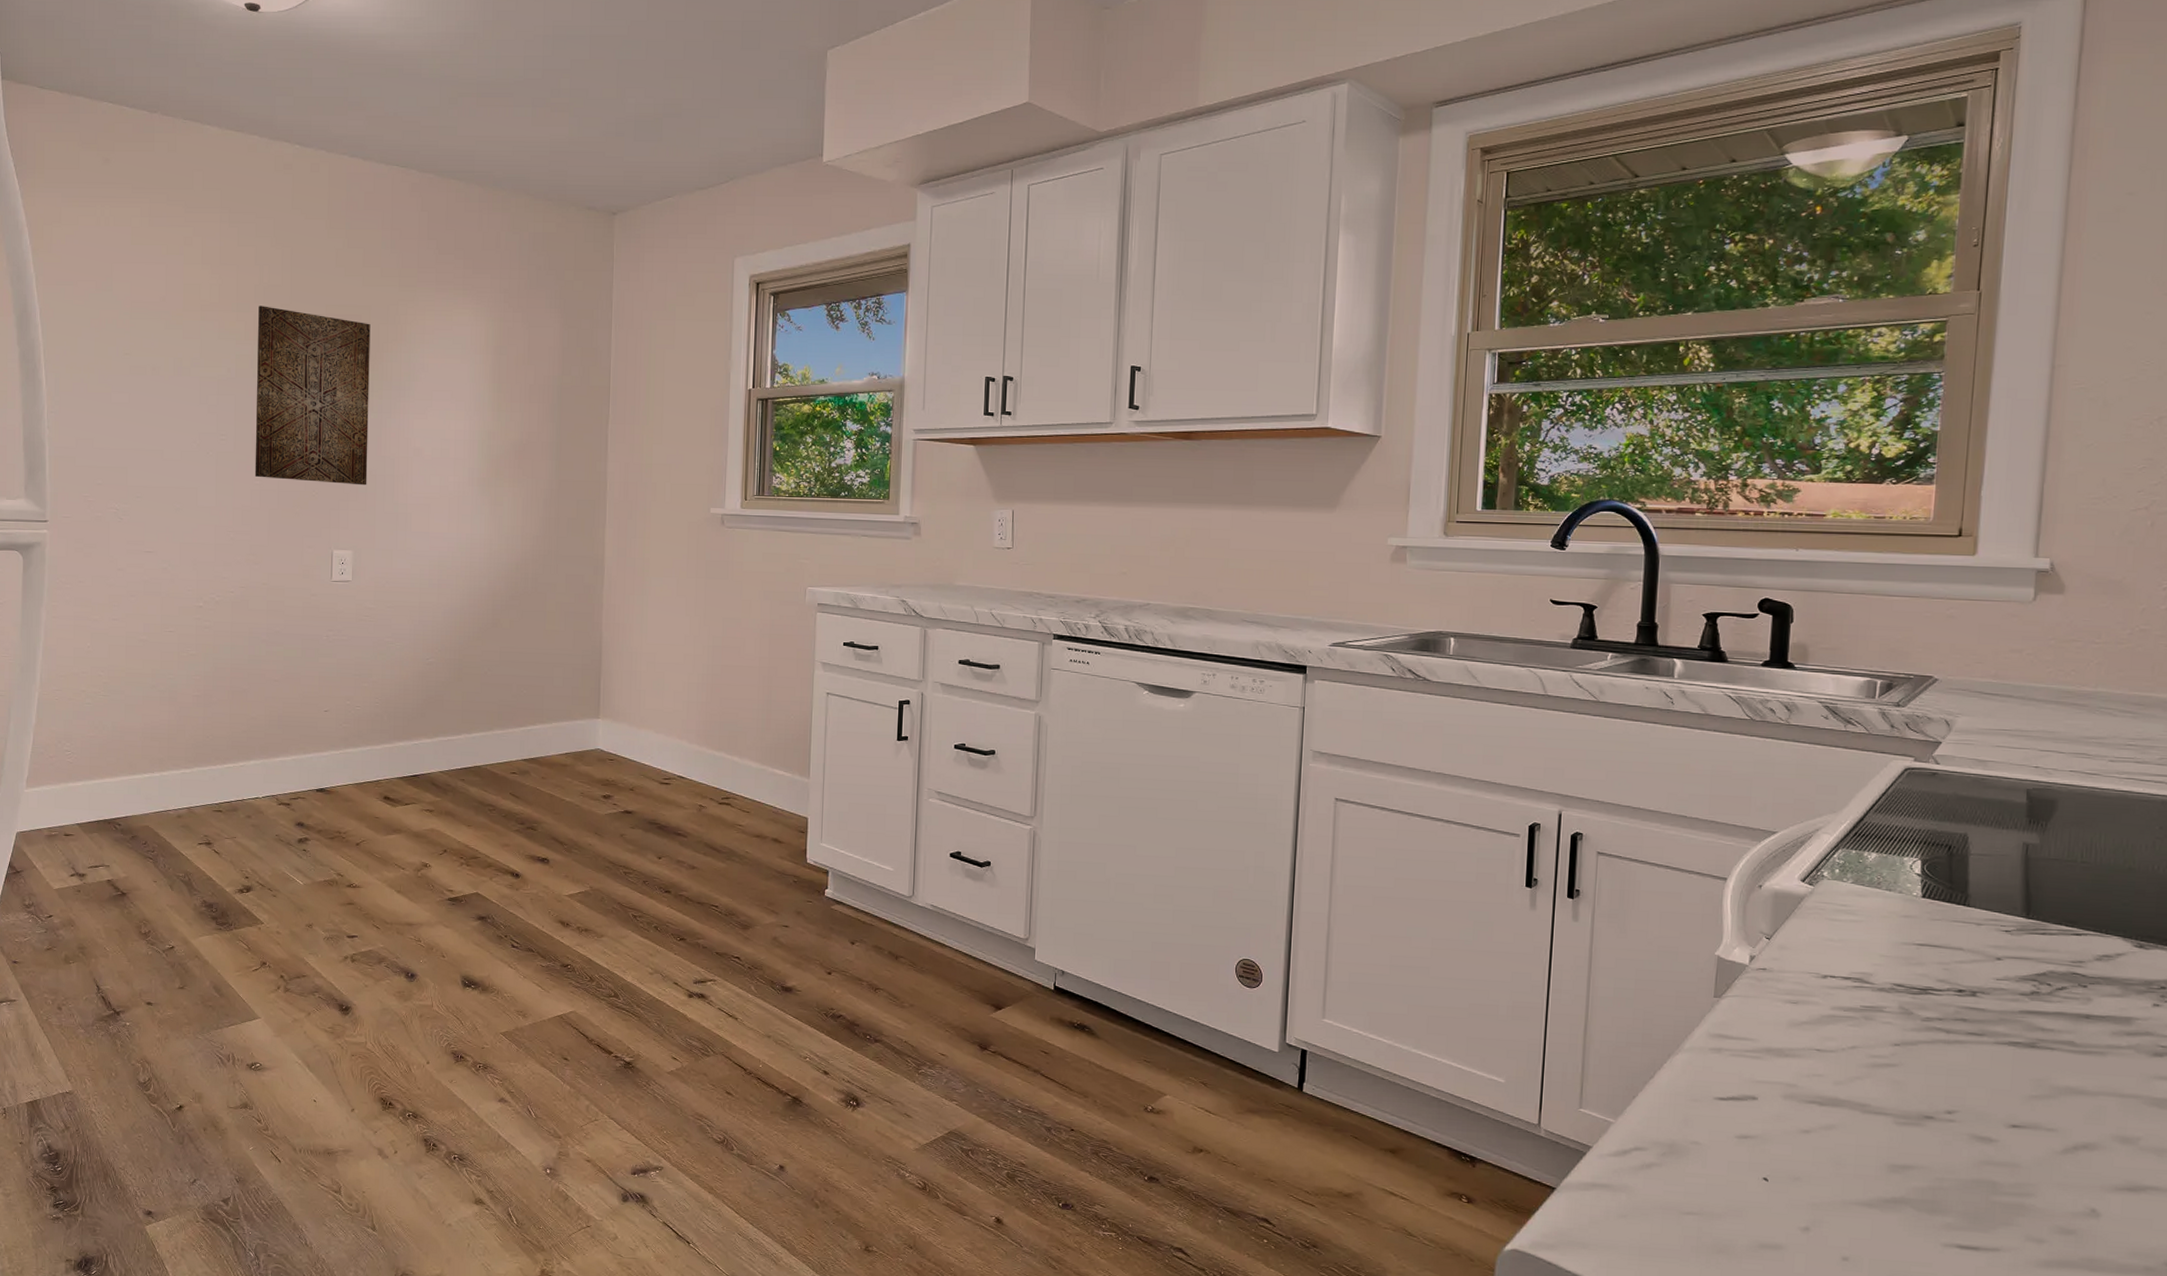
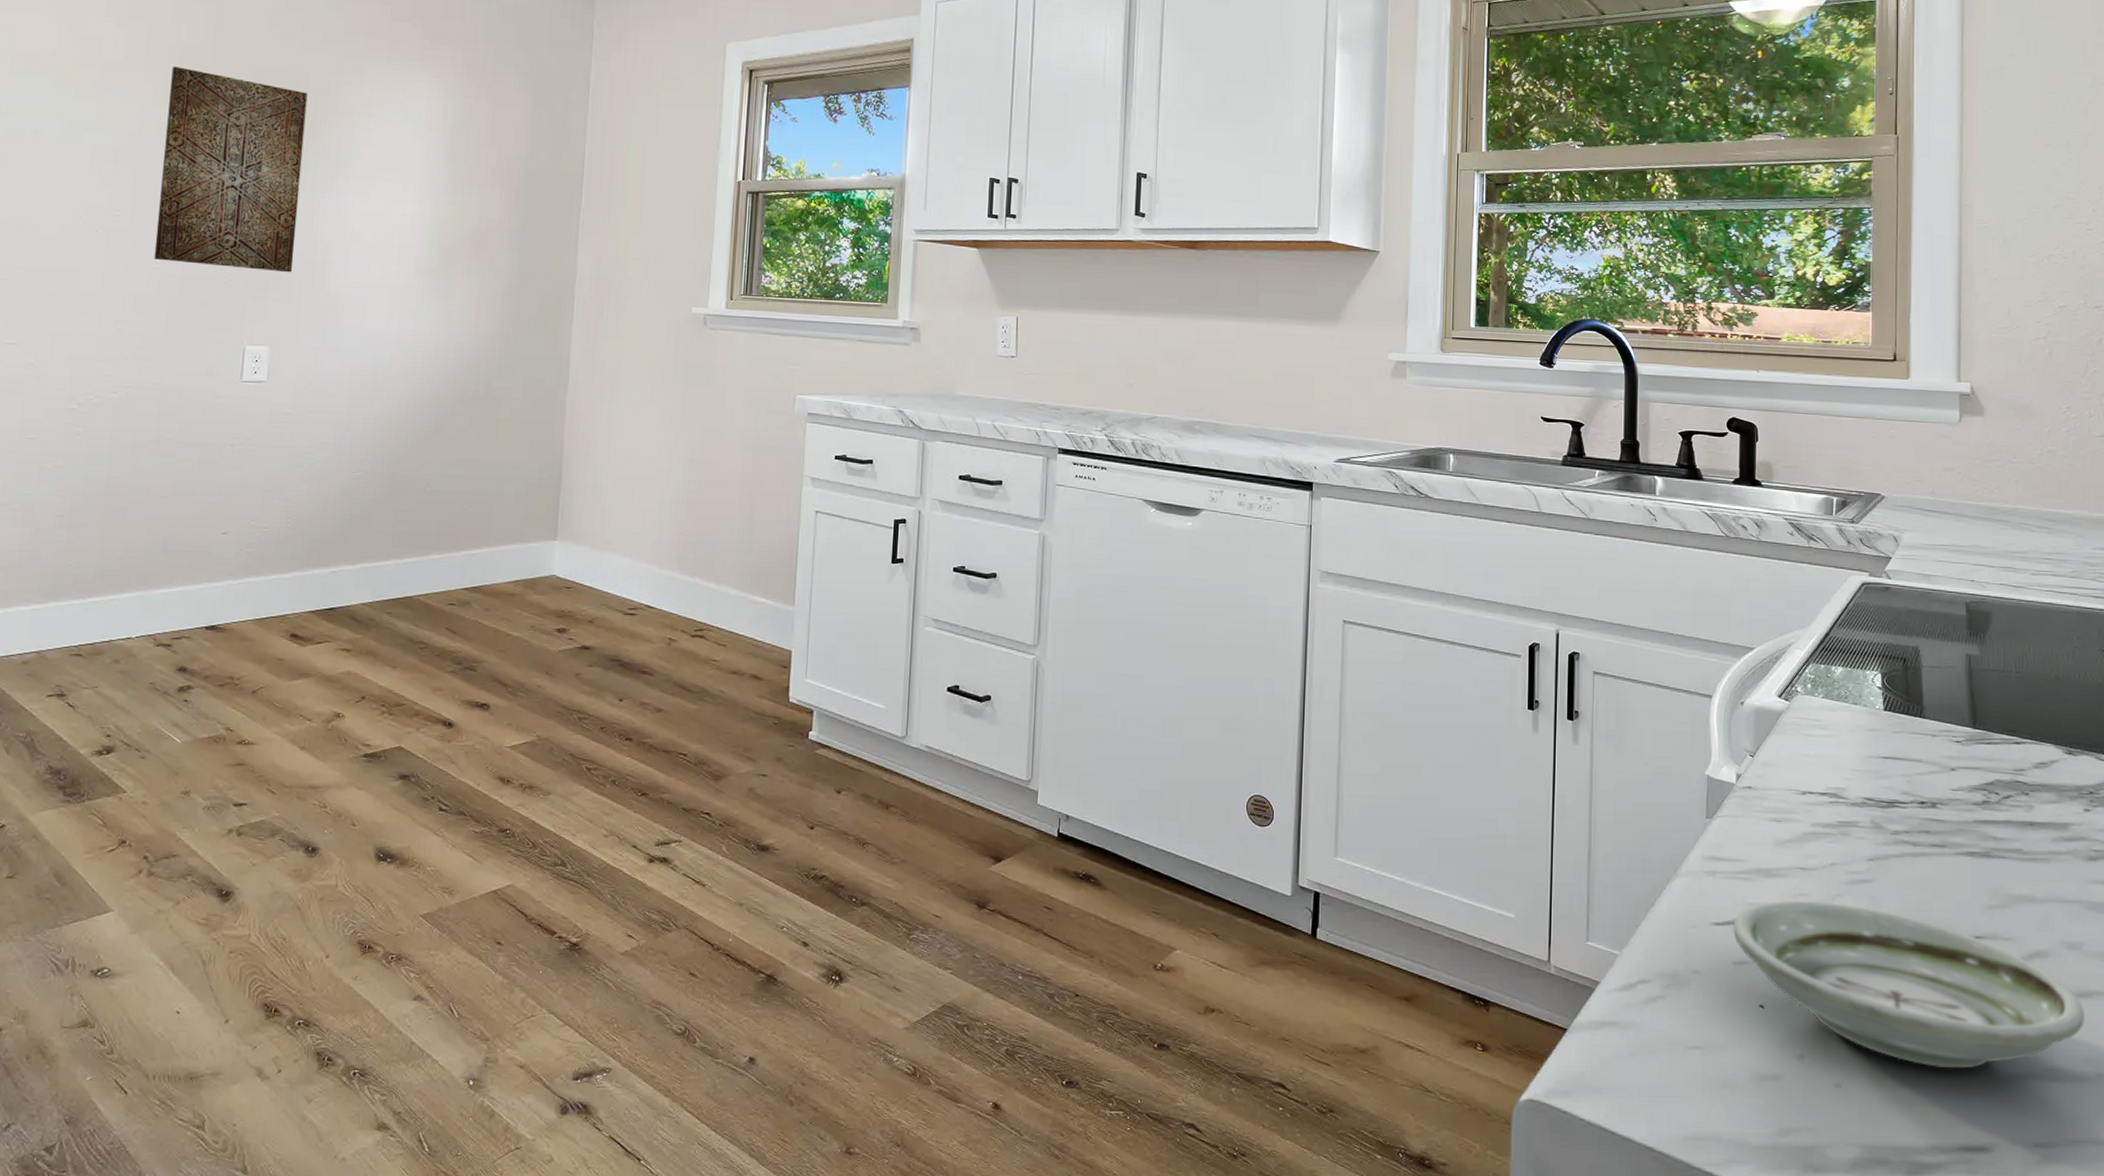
saucer: none [1738,1079,2136,1252] -> present [1733,900,2085,1069]

